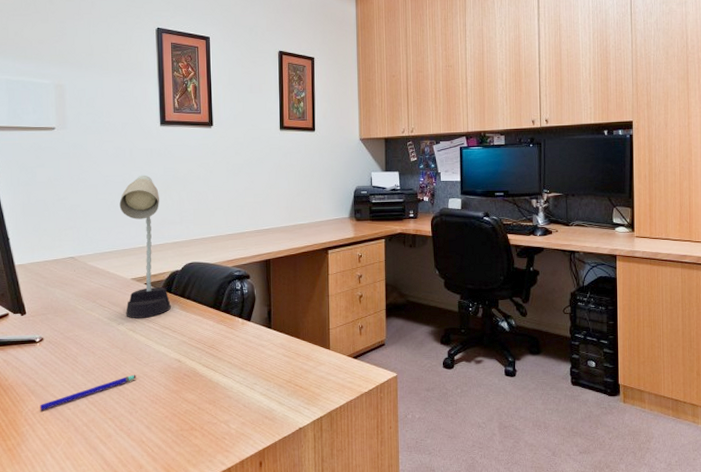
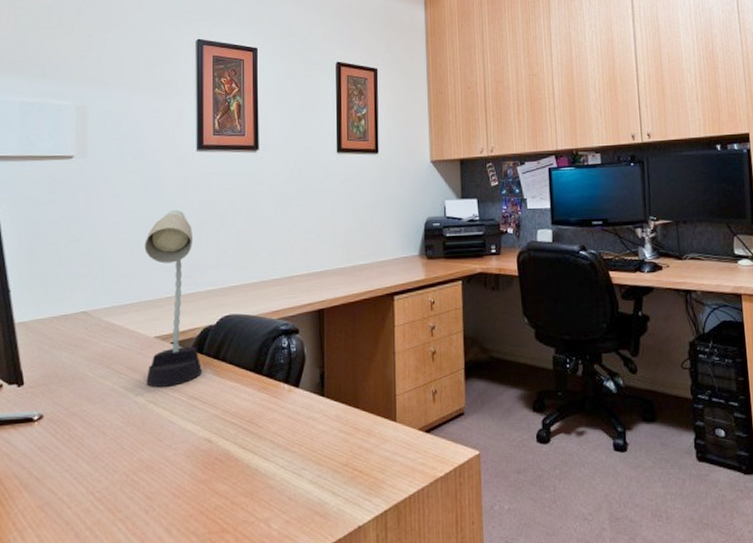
pen: present [39,374,136,410] -> none [32,460,156,511]

